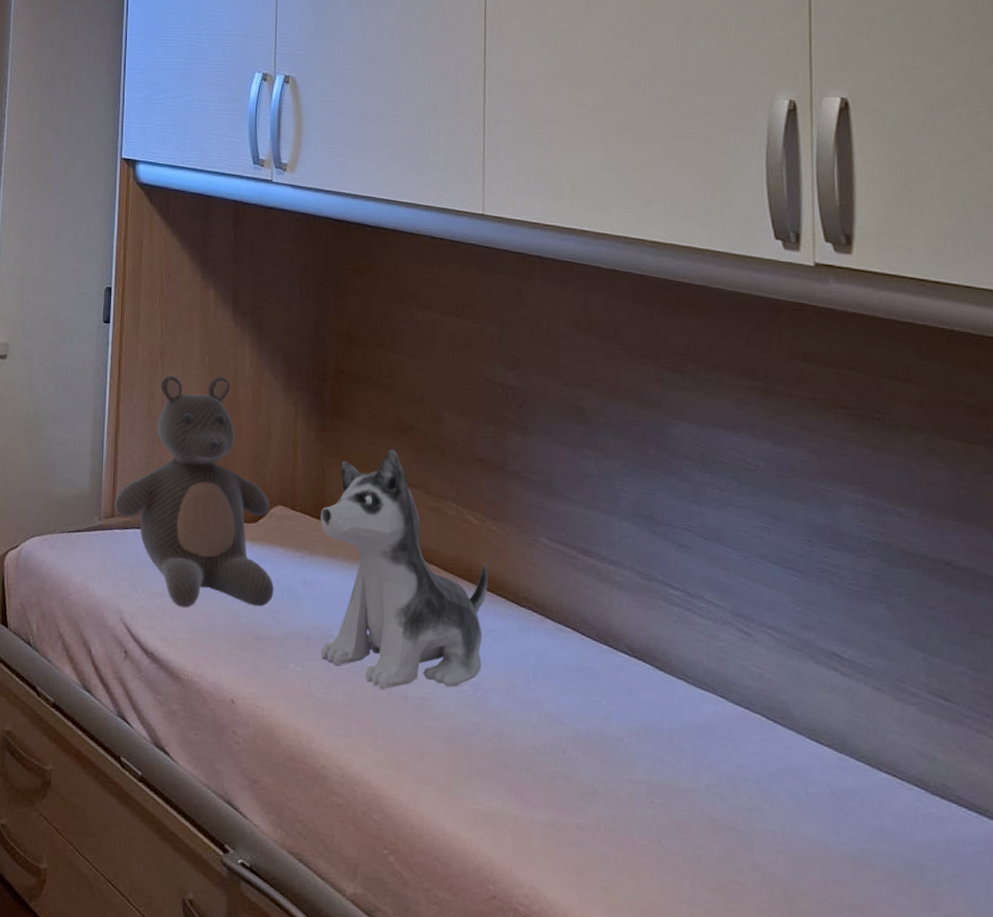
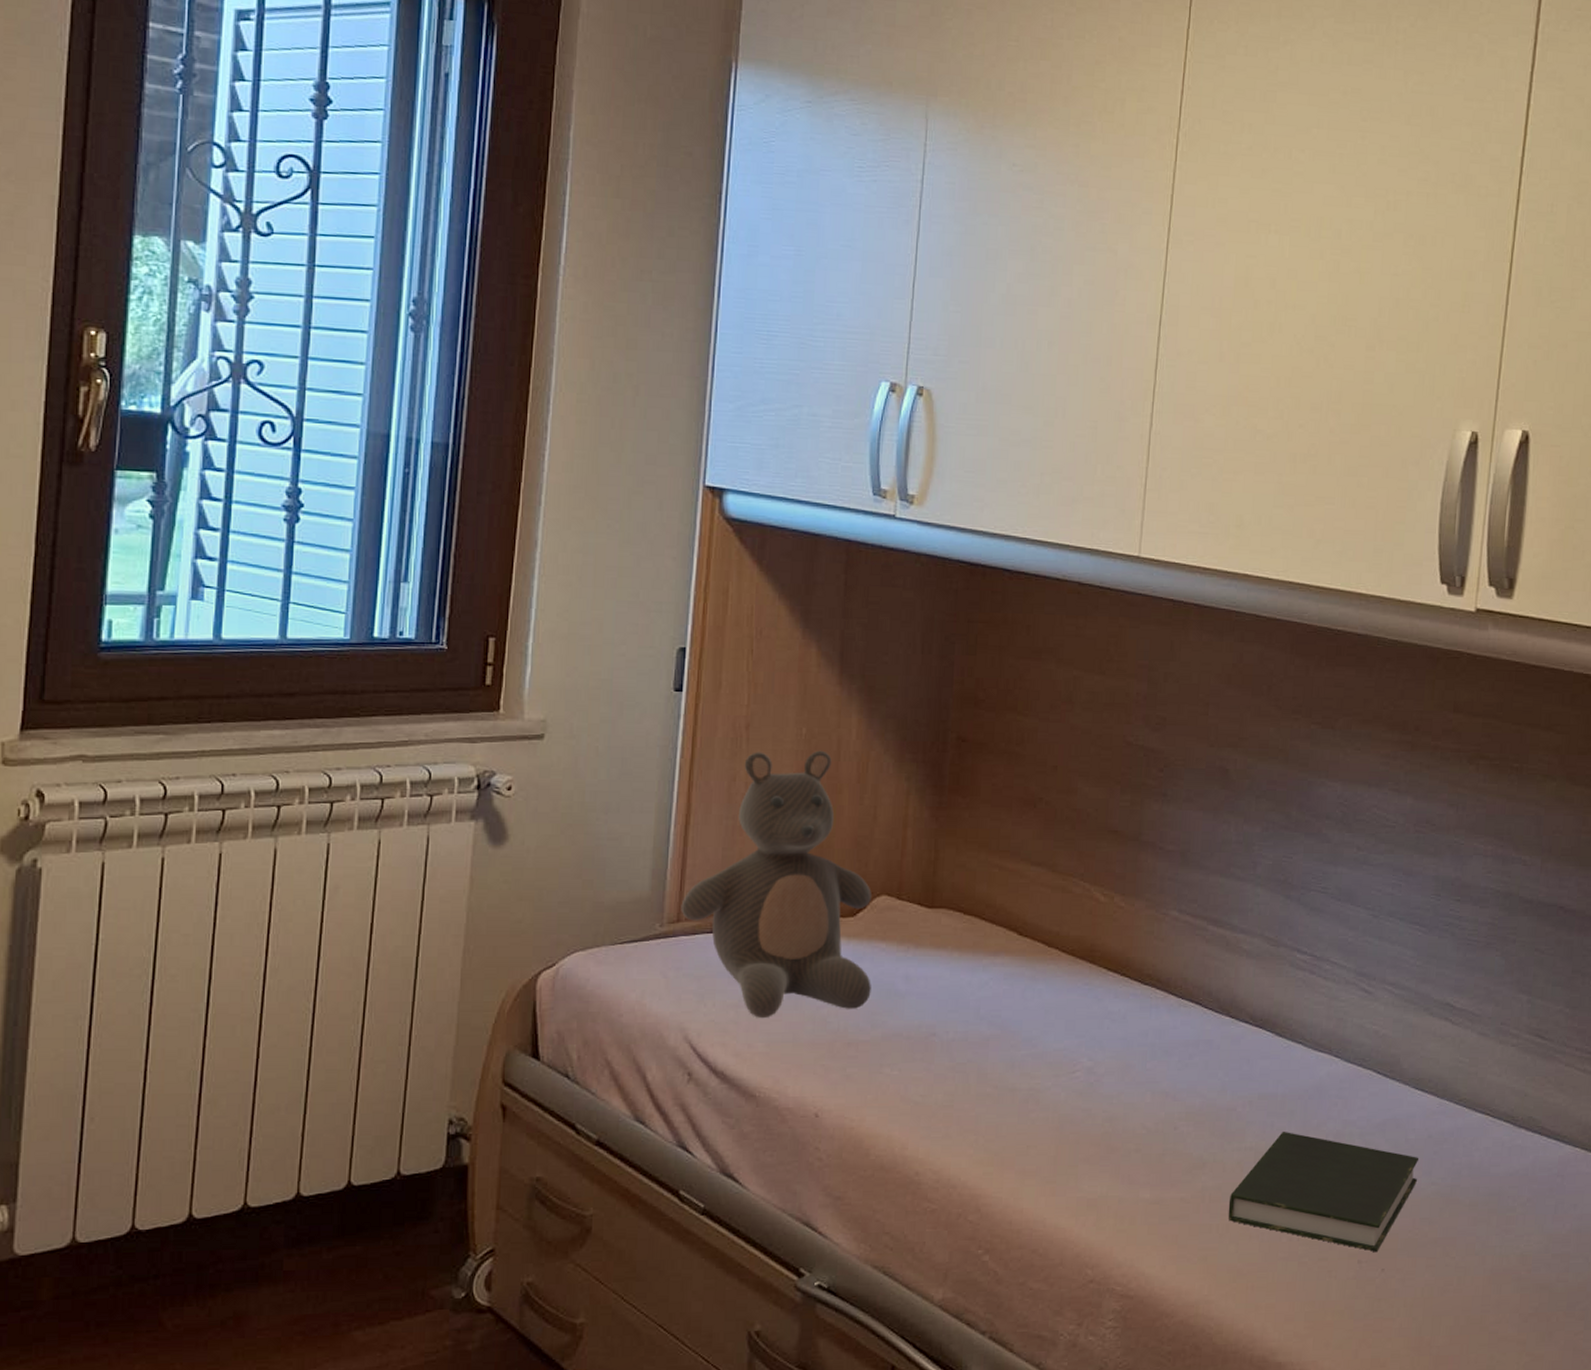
plush toy: present [320,449,489,690] -> none [921,825,1113,1086]
book: none [624,768,824,910] -> present [1228,1132,1420,1252]

